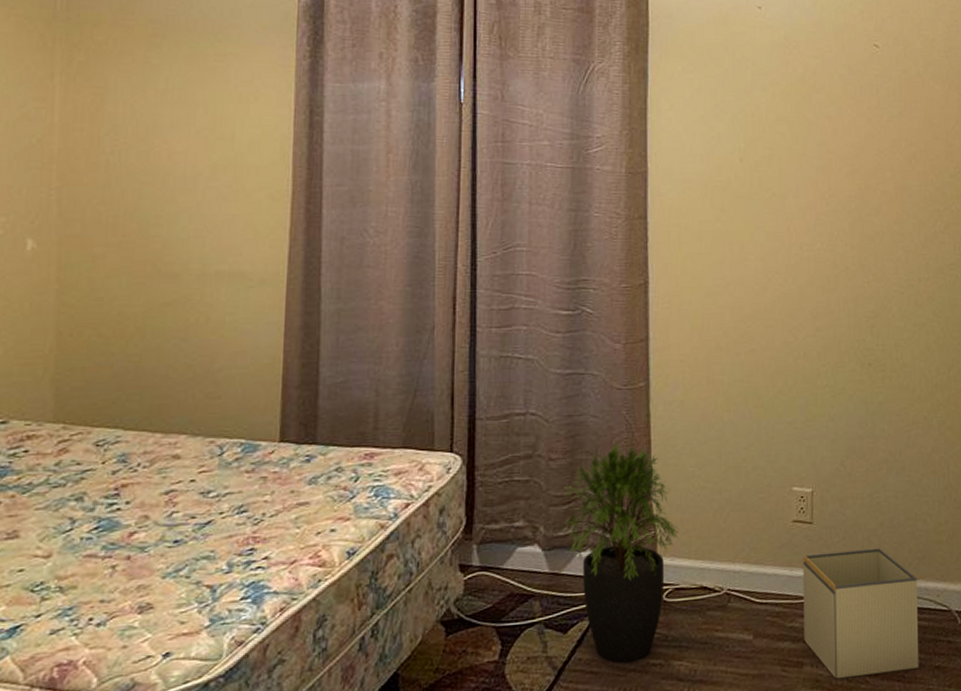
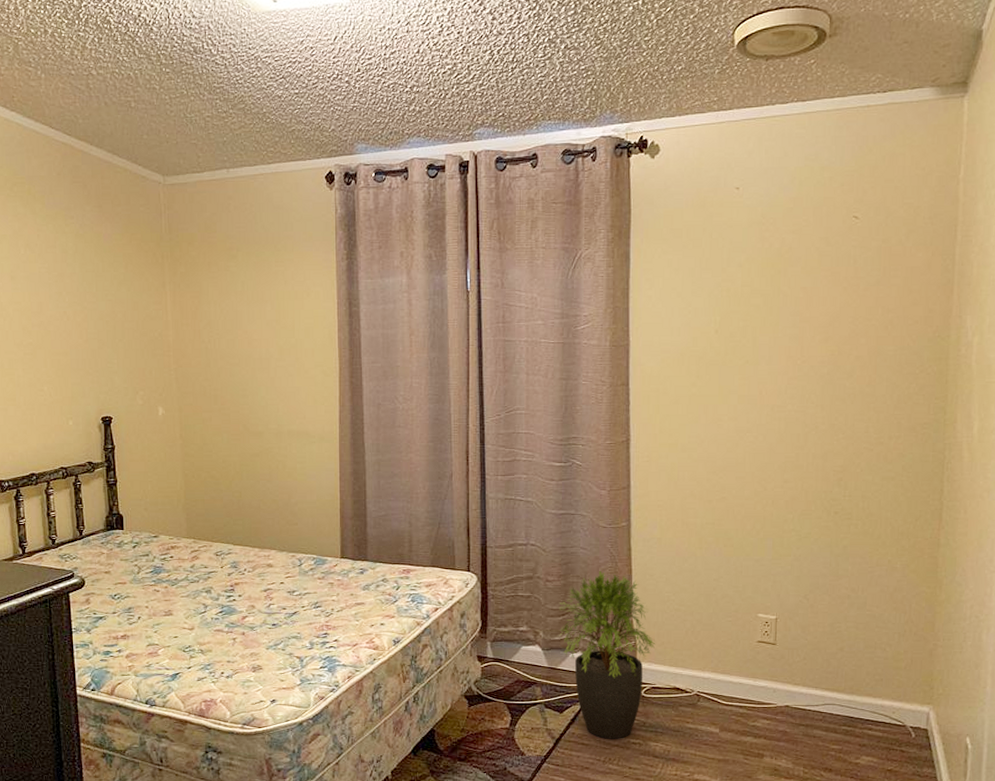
storage bin: present [803,548,919,679] -> none [765,669,874,771]

